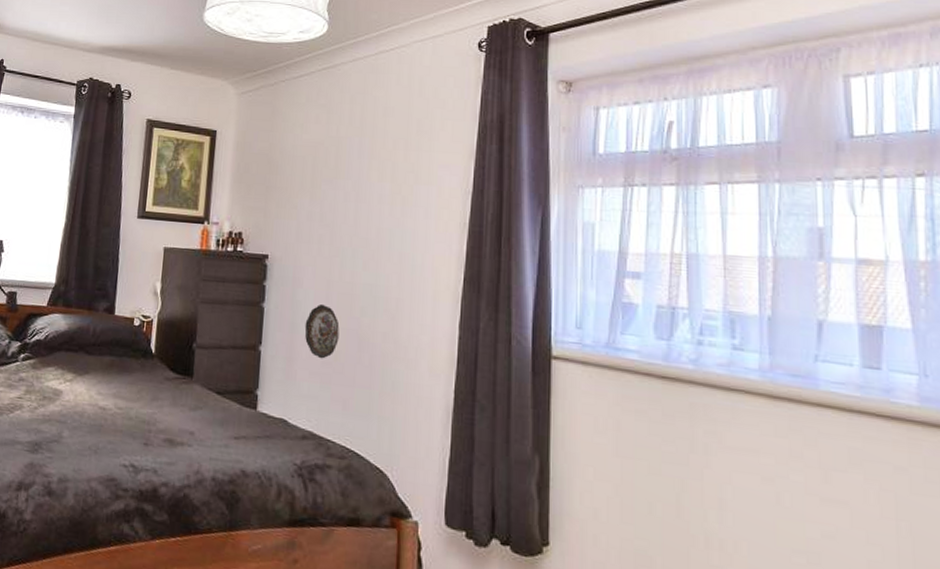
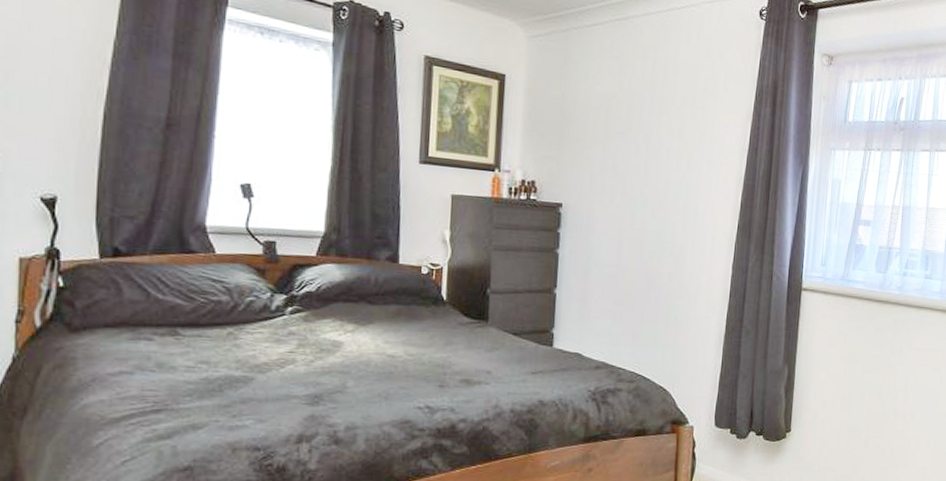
decorative plate: present [304,303,340,359] -> none [598,249,630,299]

